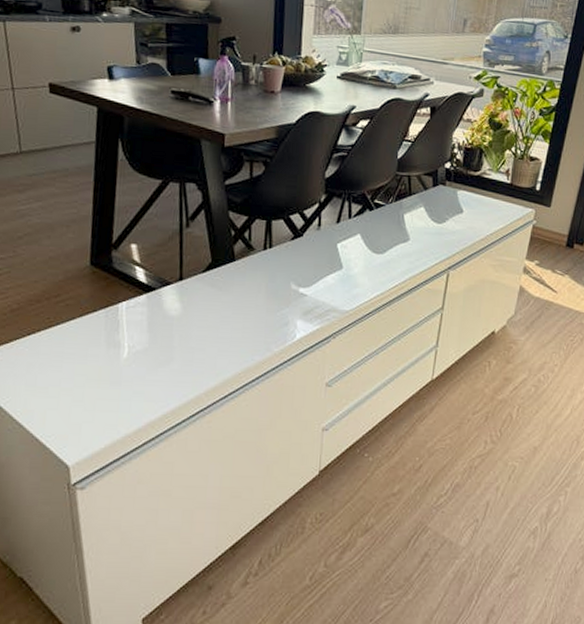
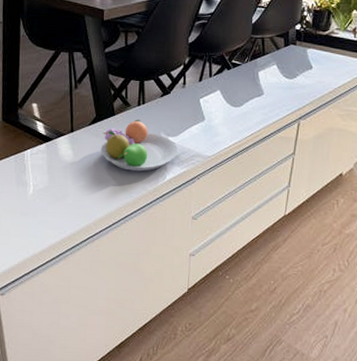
fruit bowl: none [217,266,310,329] -> present [101,119,178,172]

